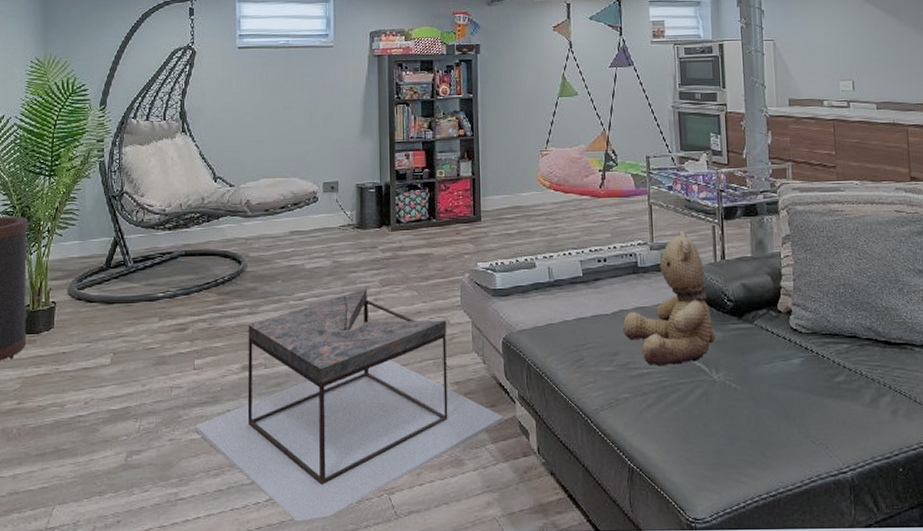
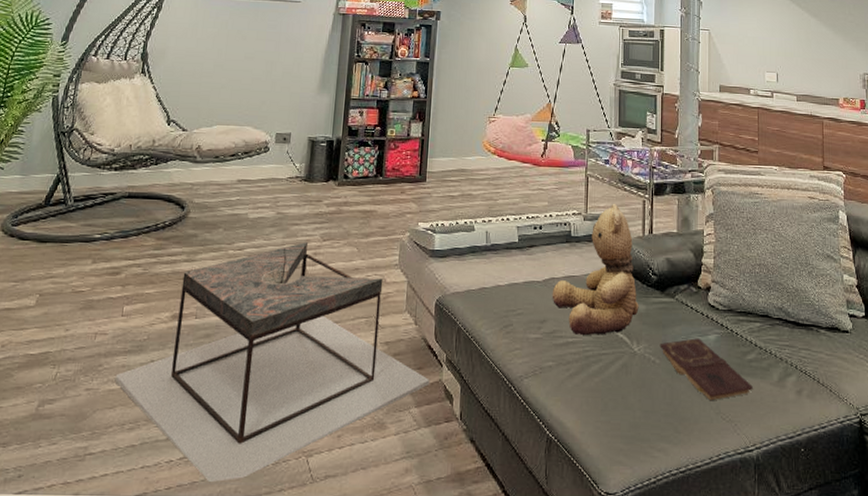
book: none [740,363,844,425] -> present [659,338,753,401]

